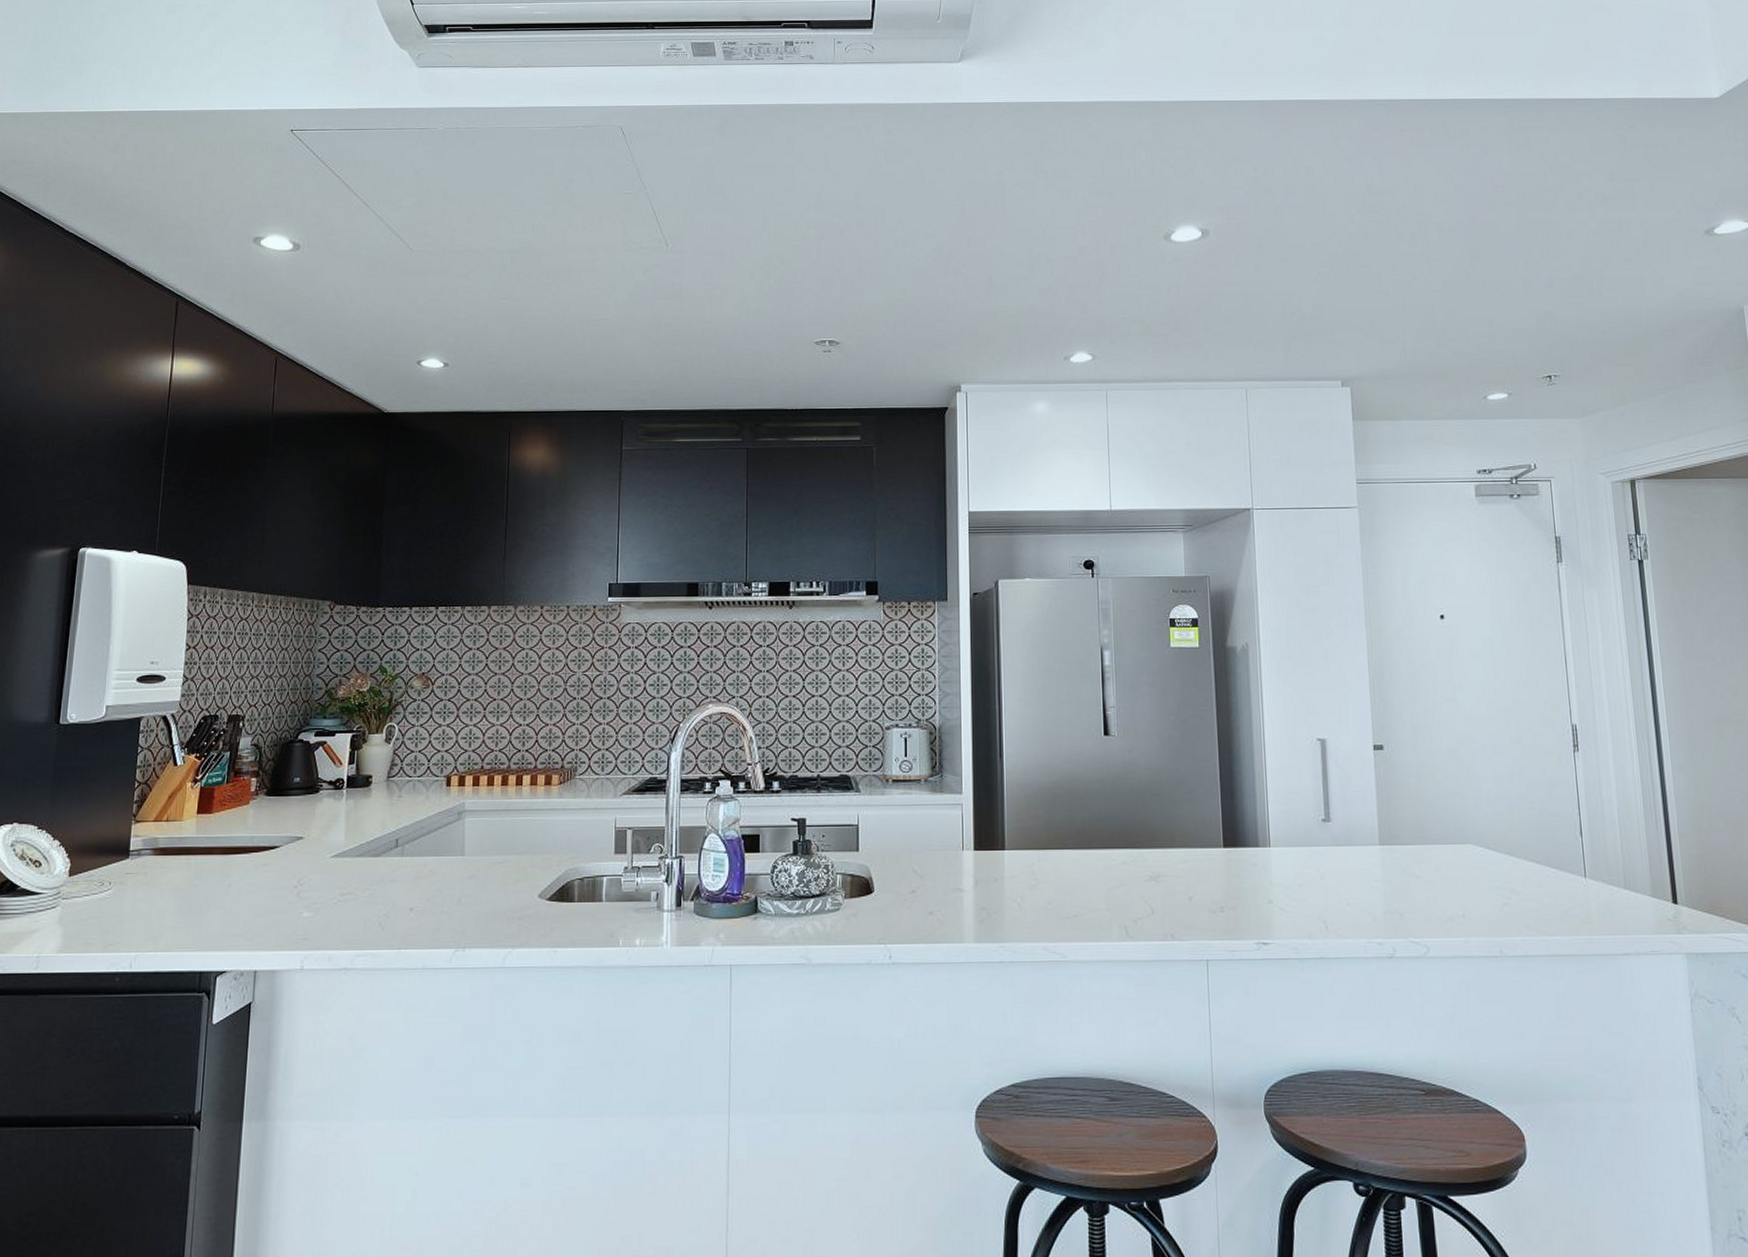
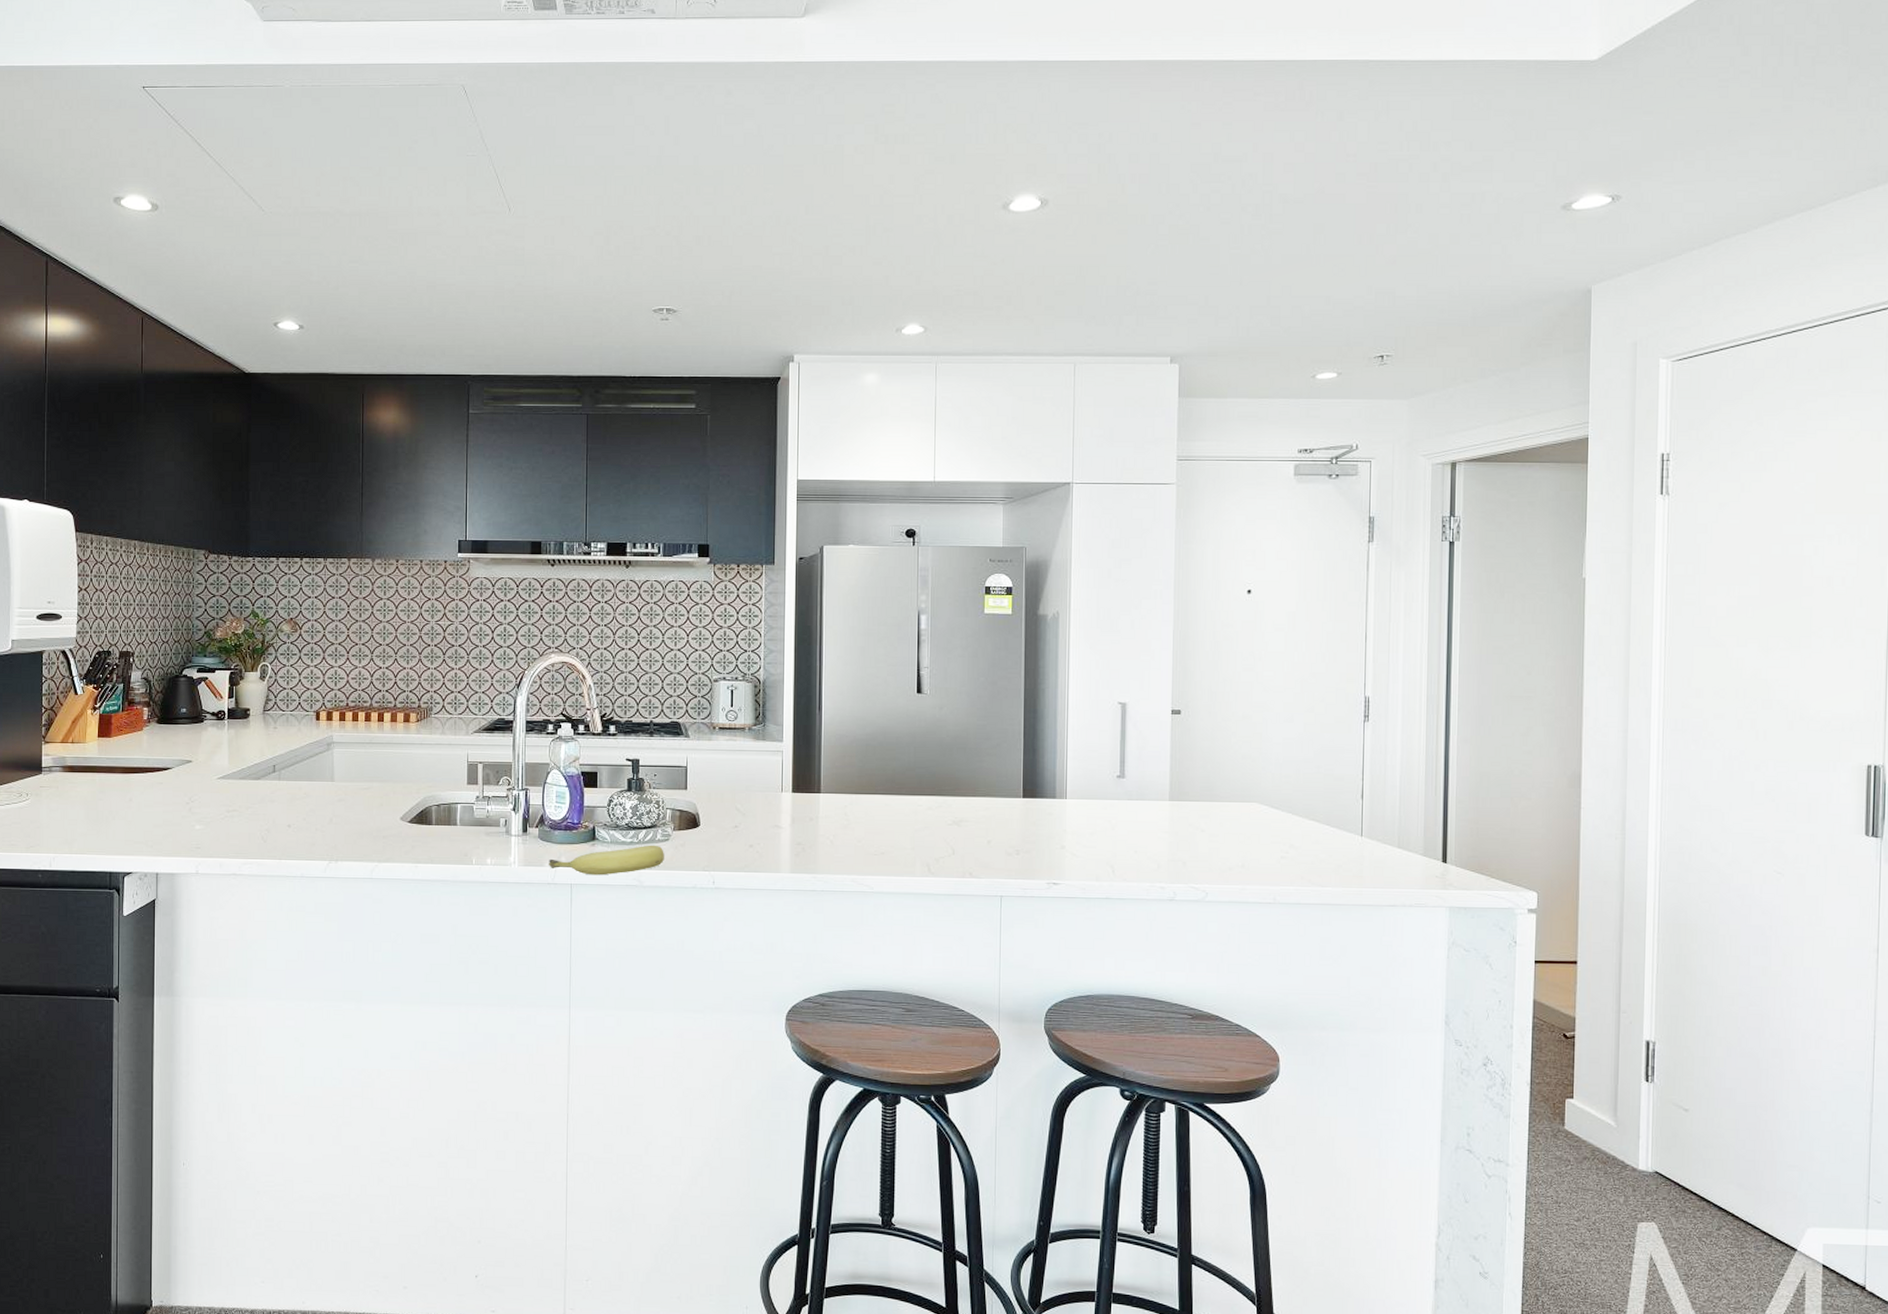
fruit: none [705,916,835,954] -> present [549,845,664,876]

